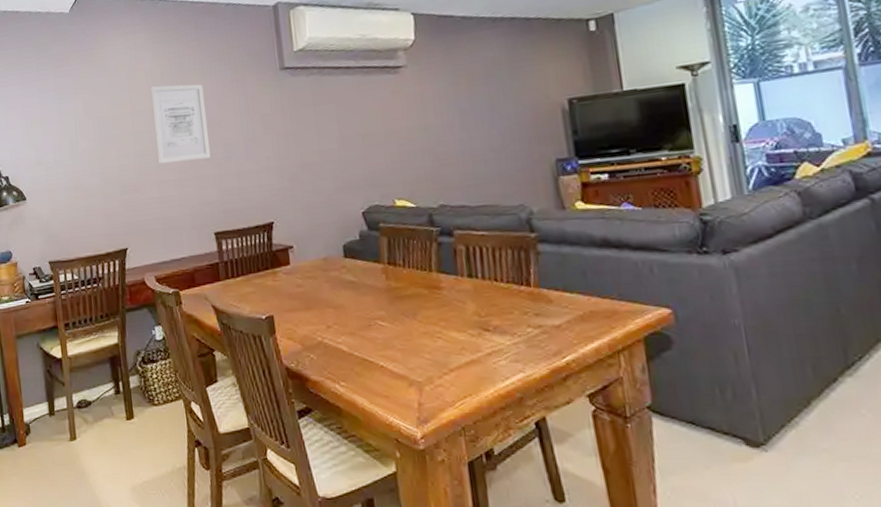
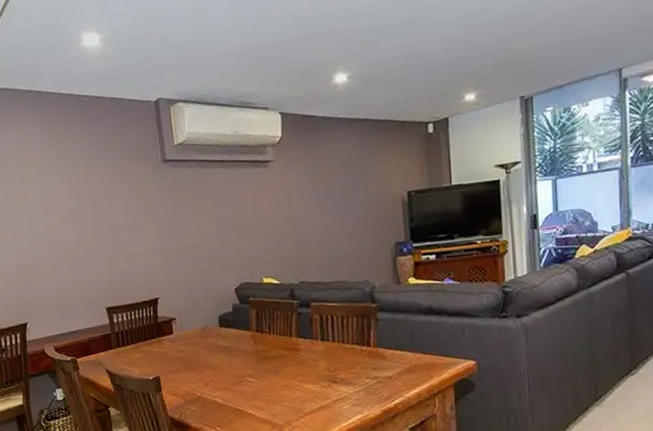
wall art: present [150,83,211,164] -> none [41,174,101,247]

